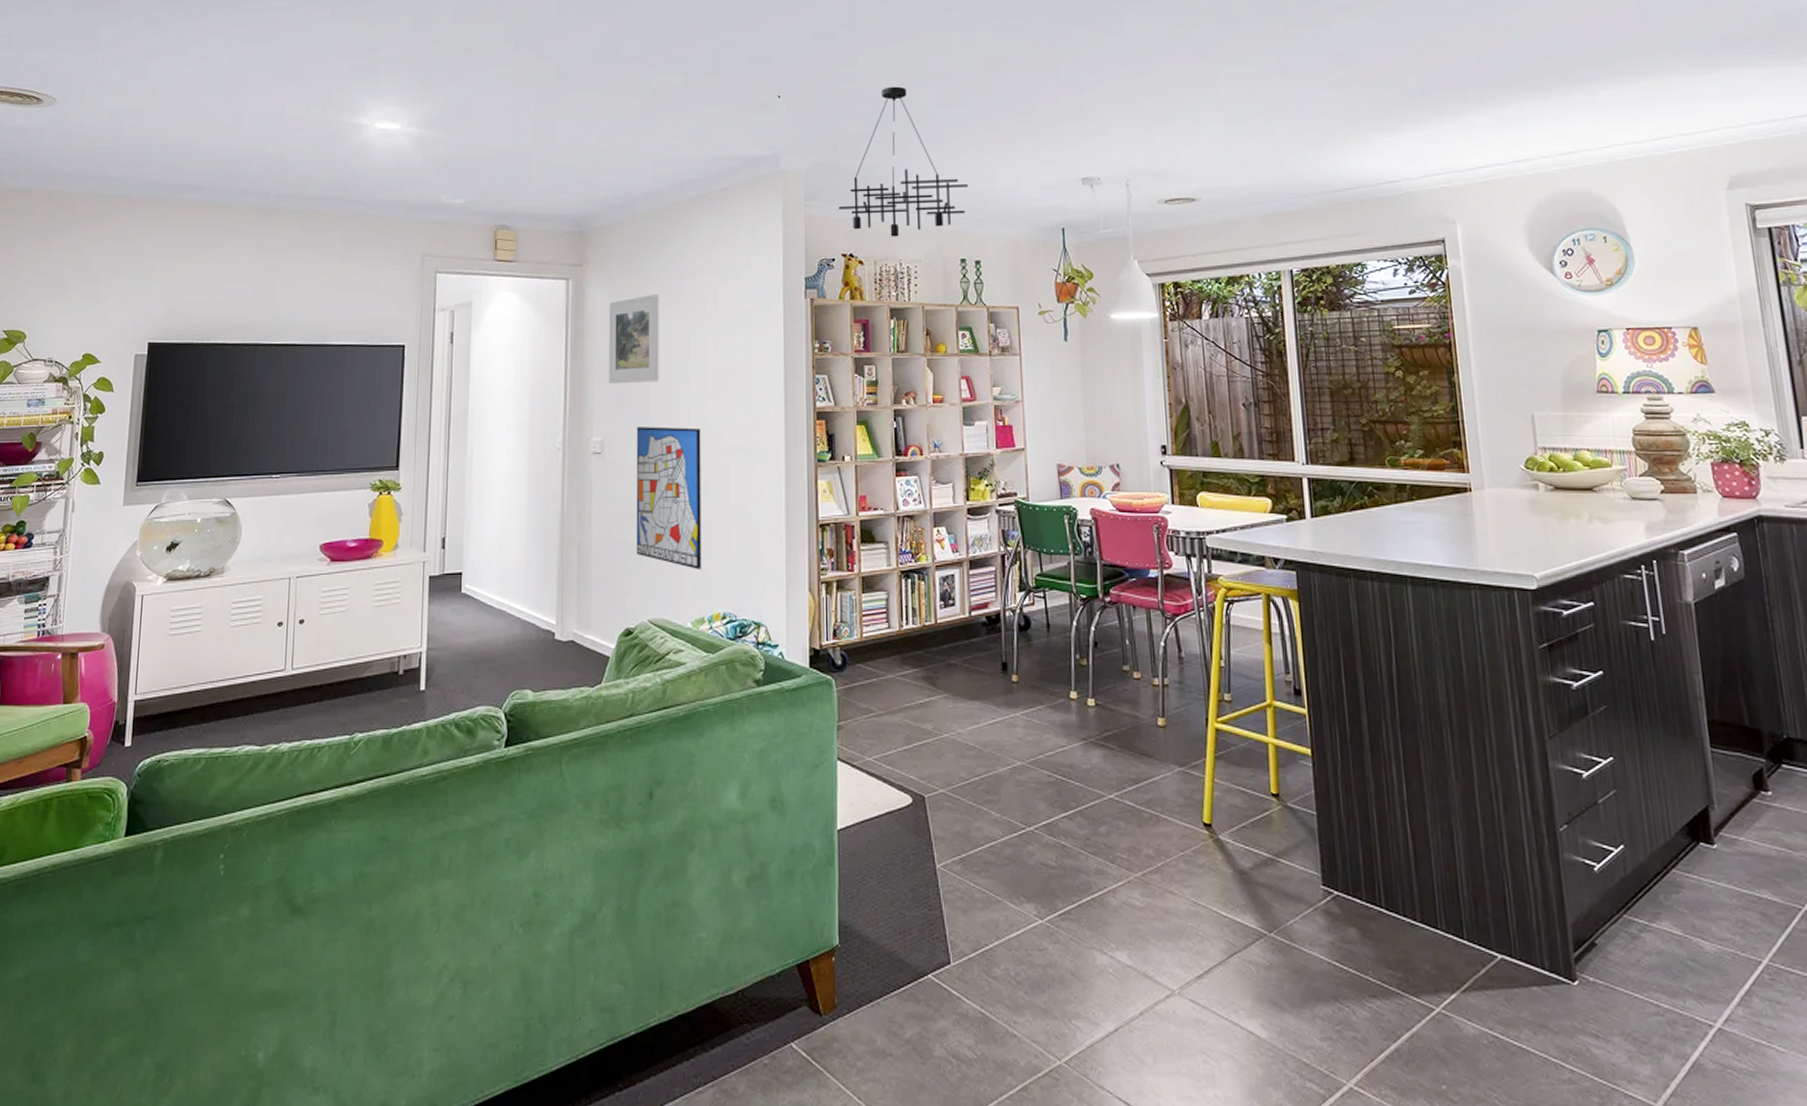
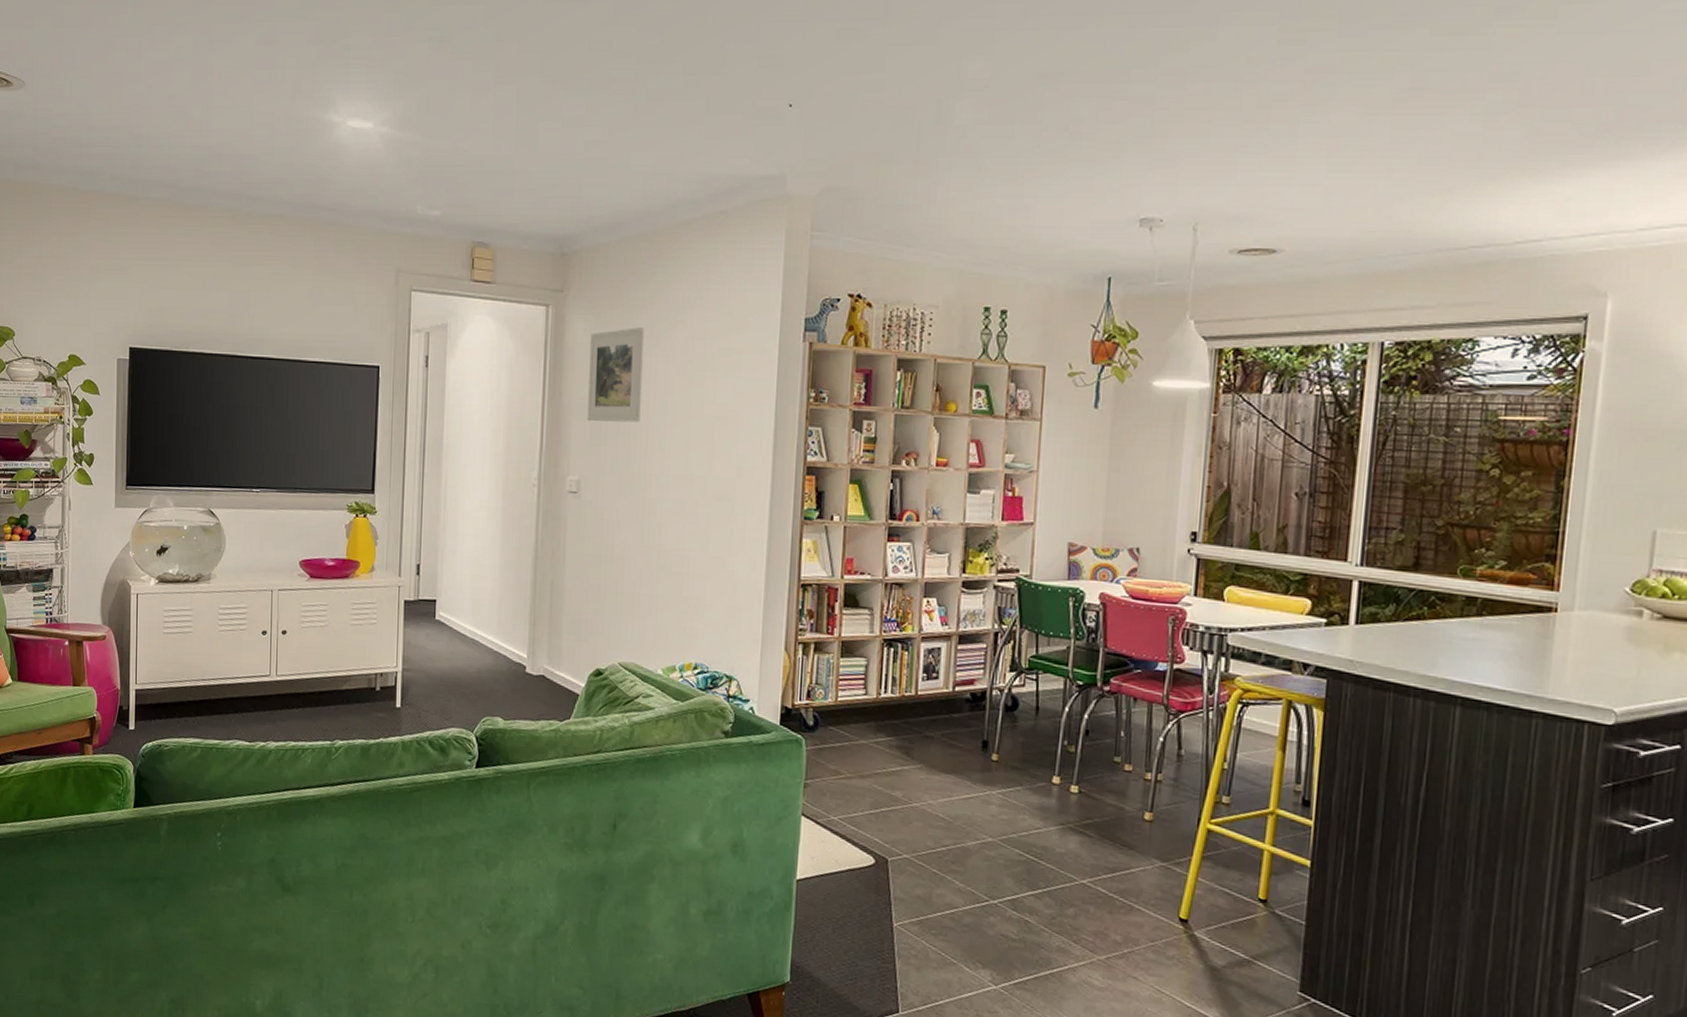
wall art: present [636,426,702,569] -> none [609,468,682,618]
chandelier: present [839,86,969,237] -> none [849,97,1003,278]

